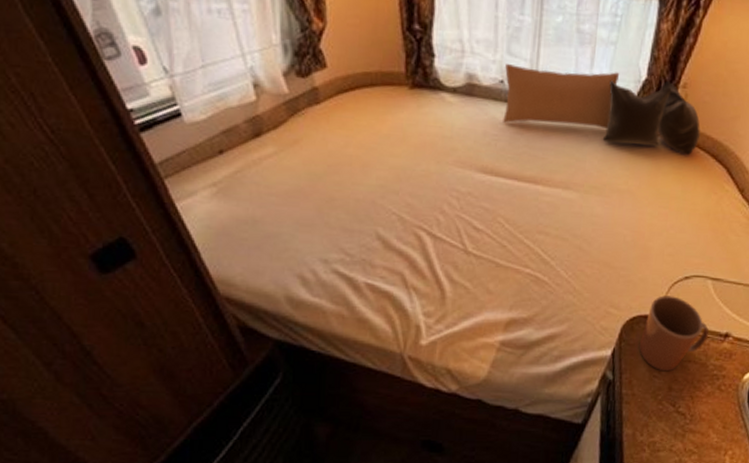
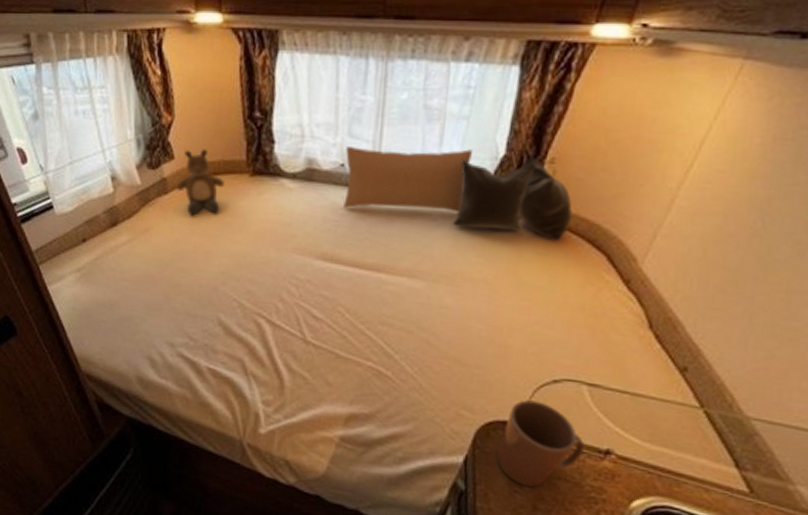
bear: none [329,58,383,128] -> present [176,149,226,216]

